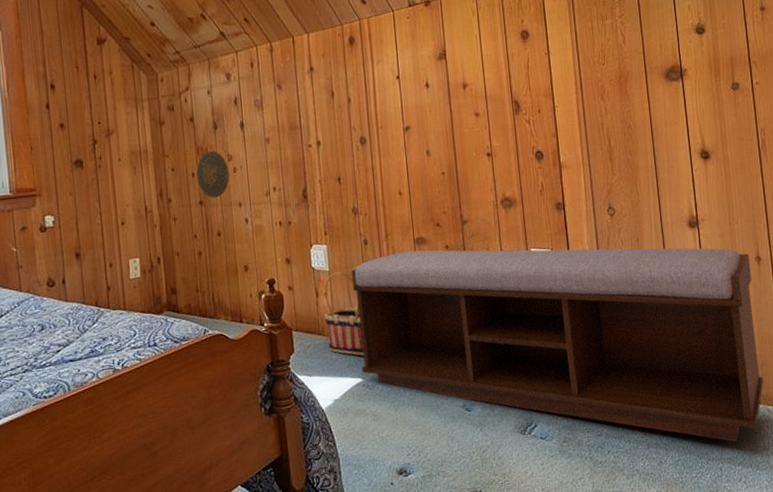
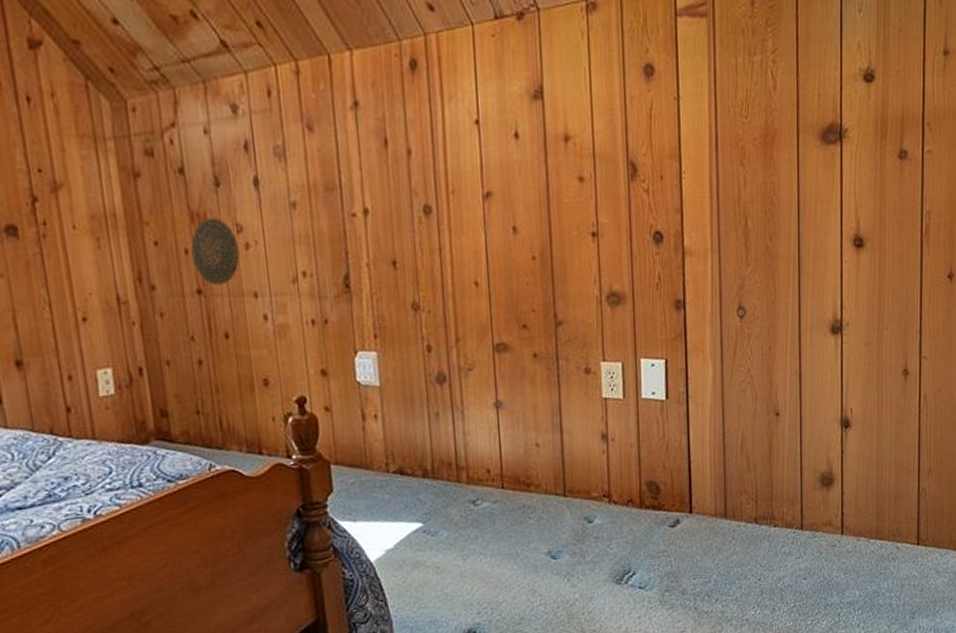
basket: present [324,267,364,356] -> none [373,381,426,495]
bench: present [352,248,764,442] -> none [410,358,896,584]

